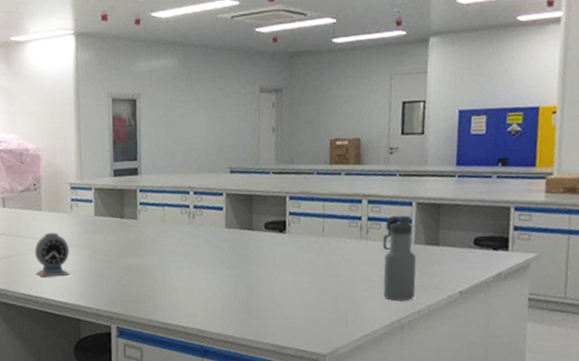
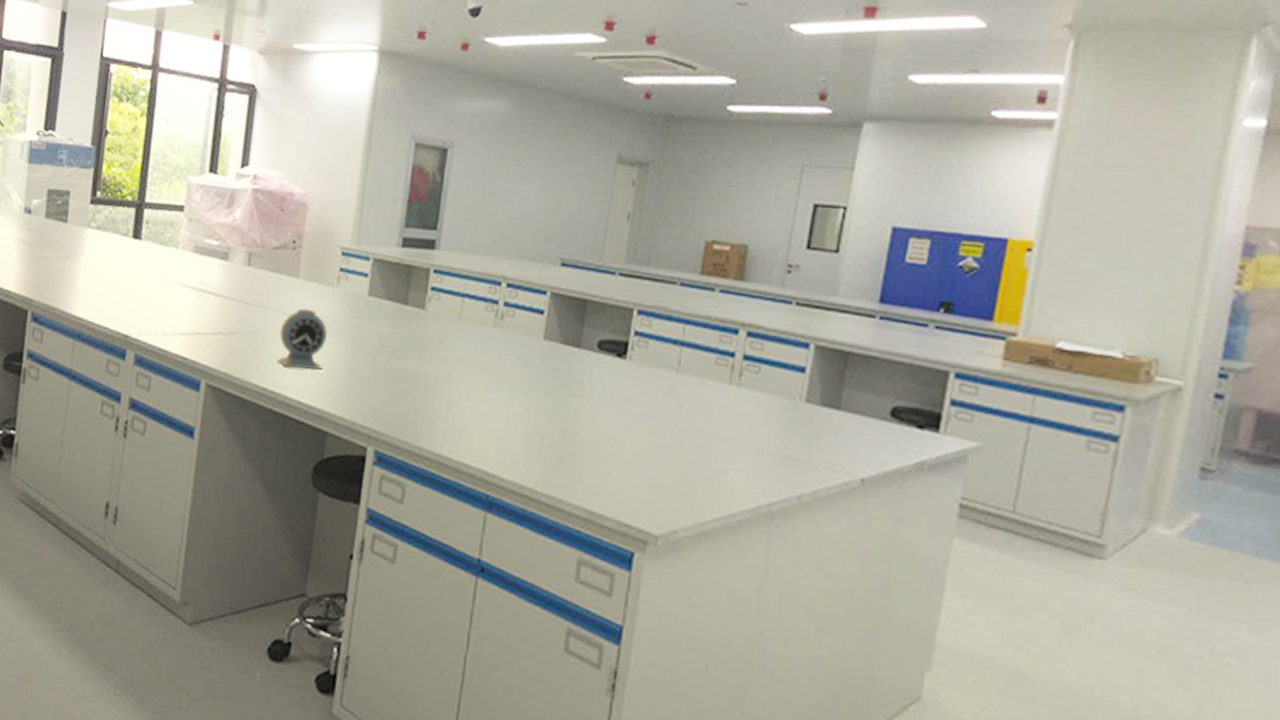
water bottle: present [383,215,416,300] -> none [751,358,806,479]

